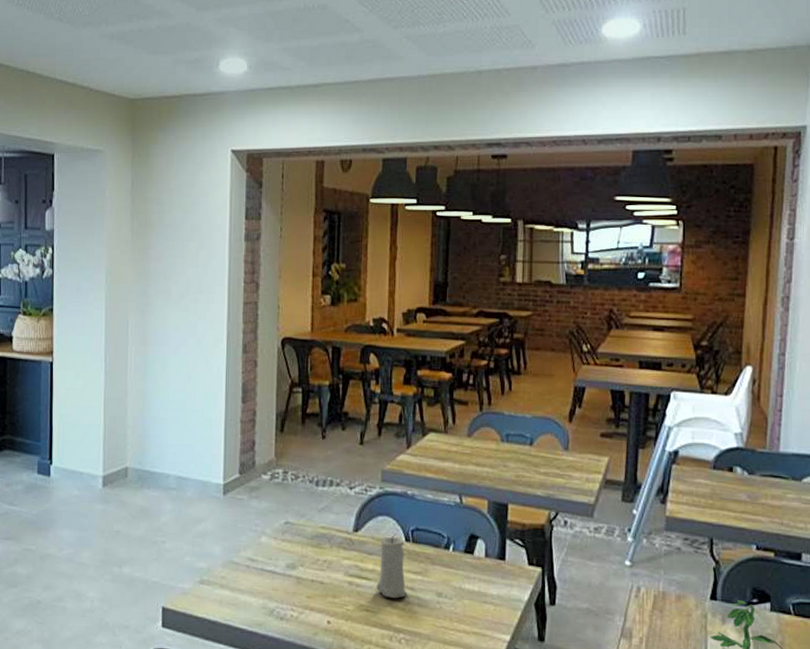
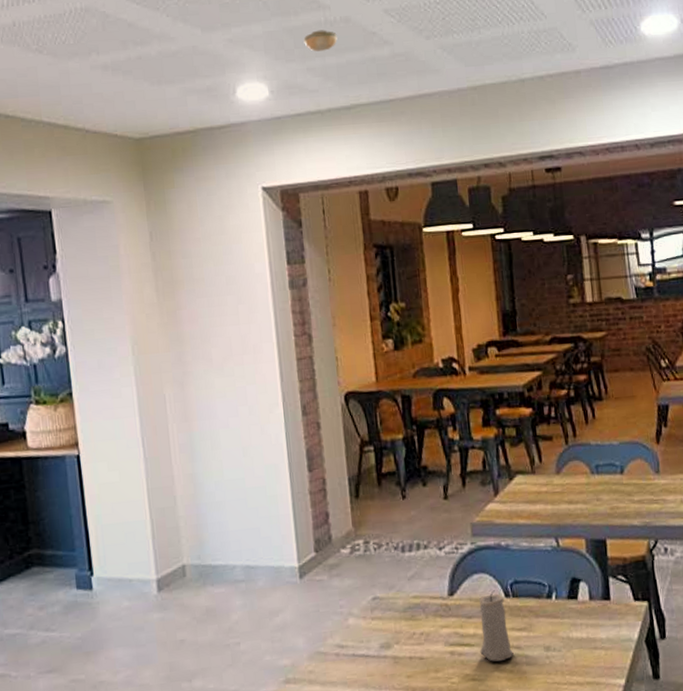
smoke detector: none [283,15,313,34] -> present [303,30,337,52]

